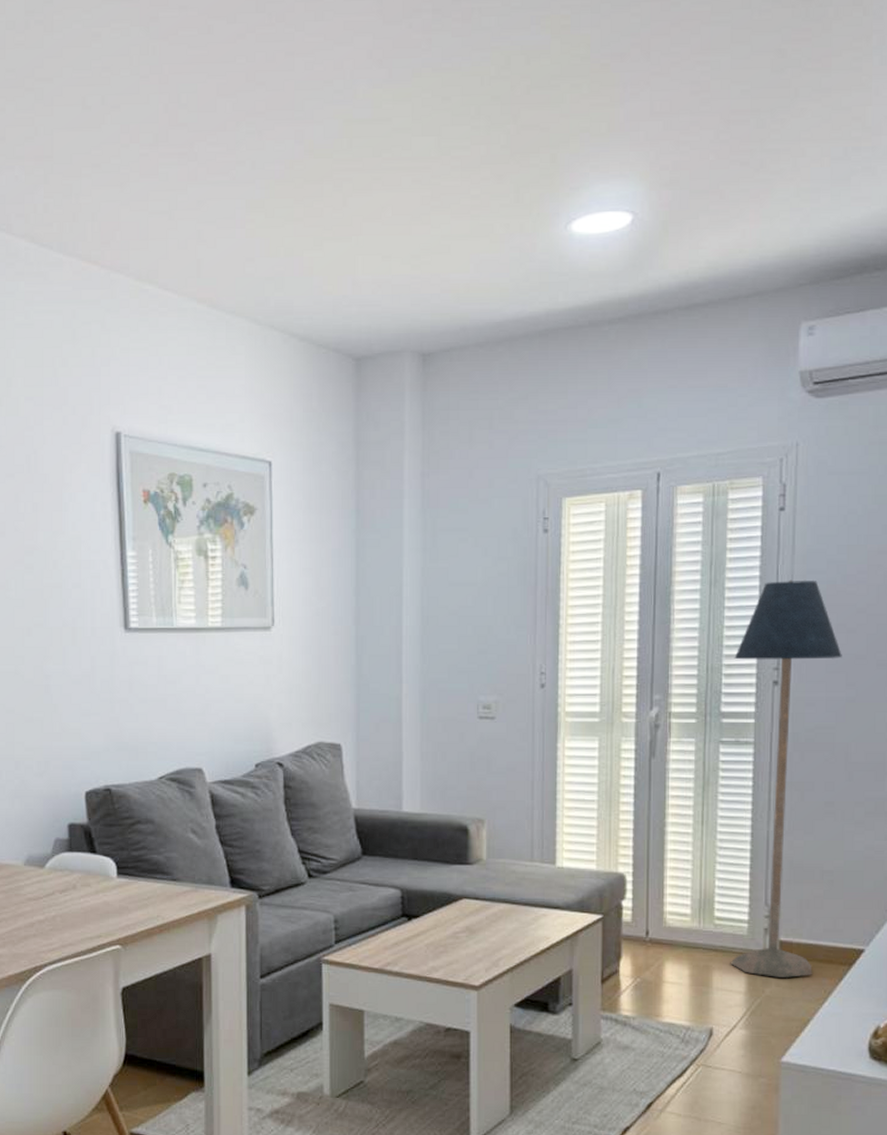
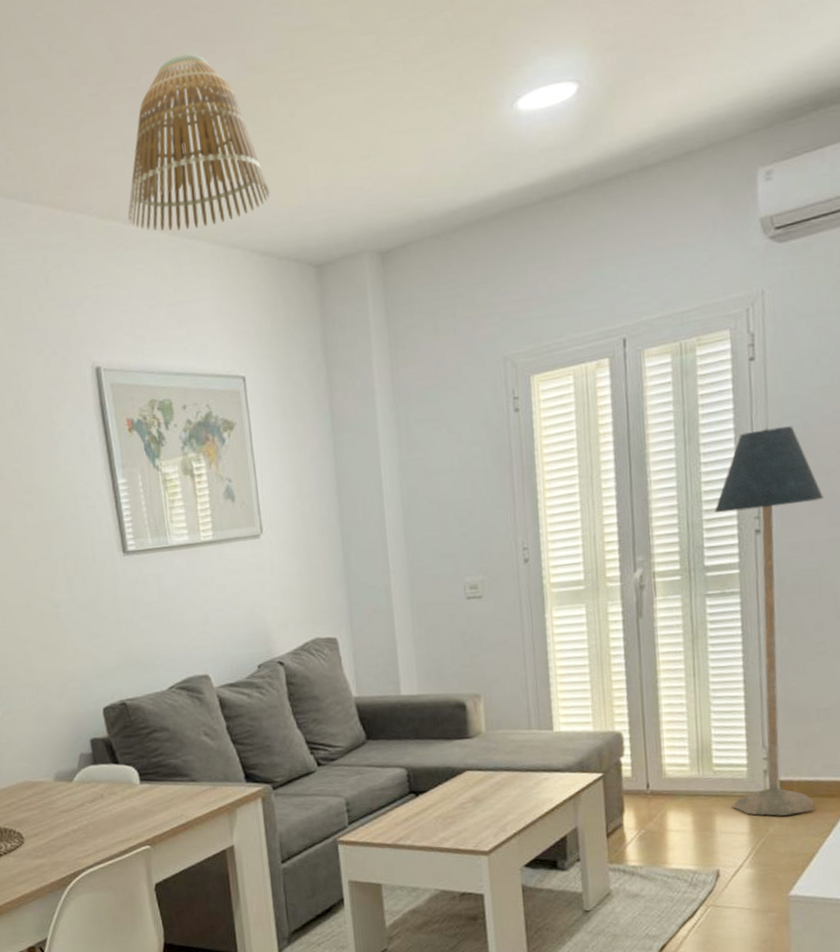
lamp shade: none [166,127,316,304] -> present [127,53,270,232]

